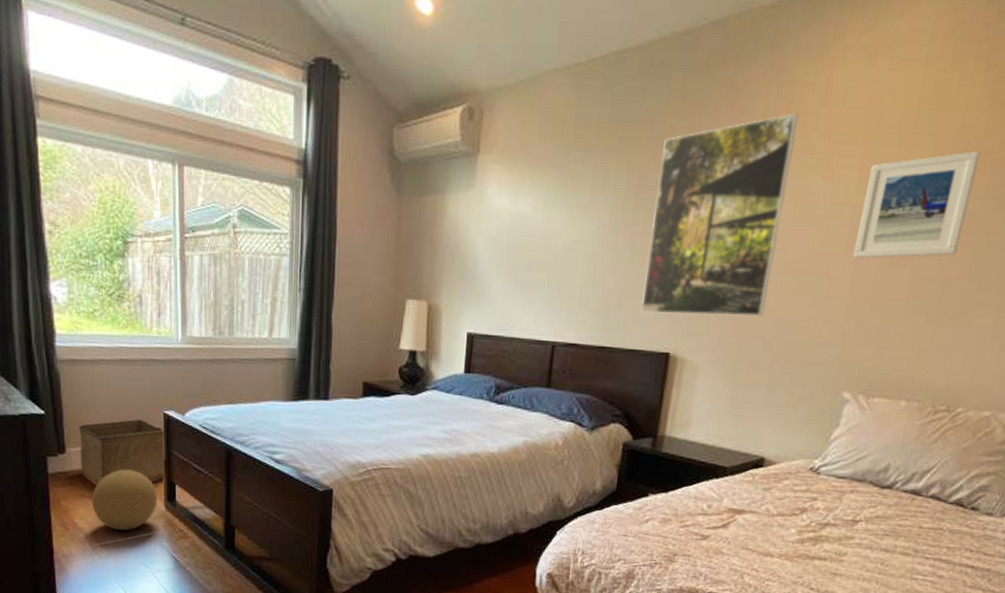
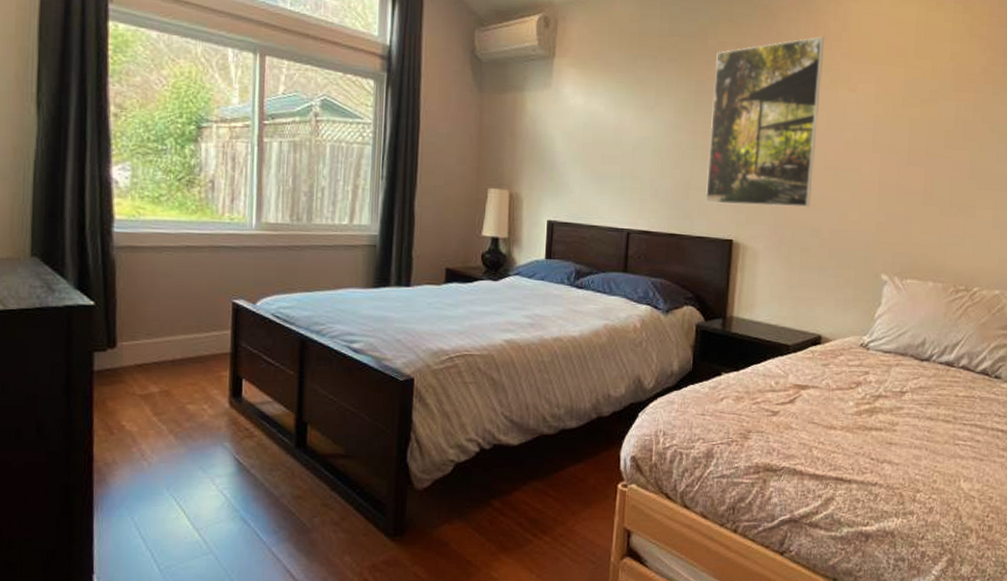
storage bin: present [78,419,166,485] -> none [133,308,234,382]
decorative ball: present [92,469,157,531] -> none [144,363,221,432]
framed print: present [853,150,981,259] -> none [878,73,967,159]

